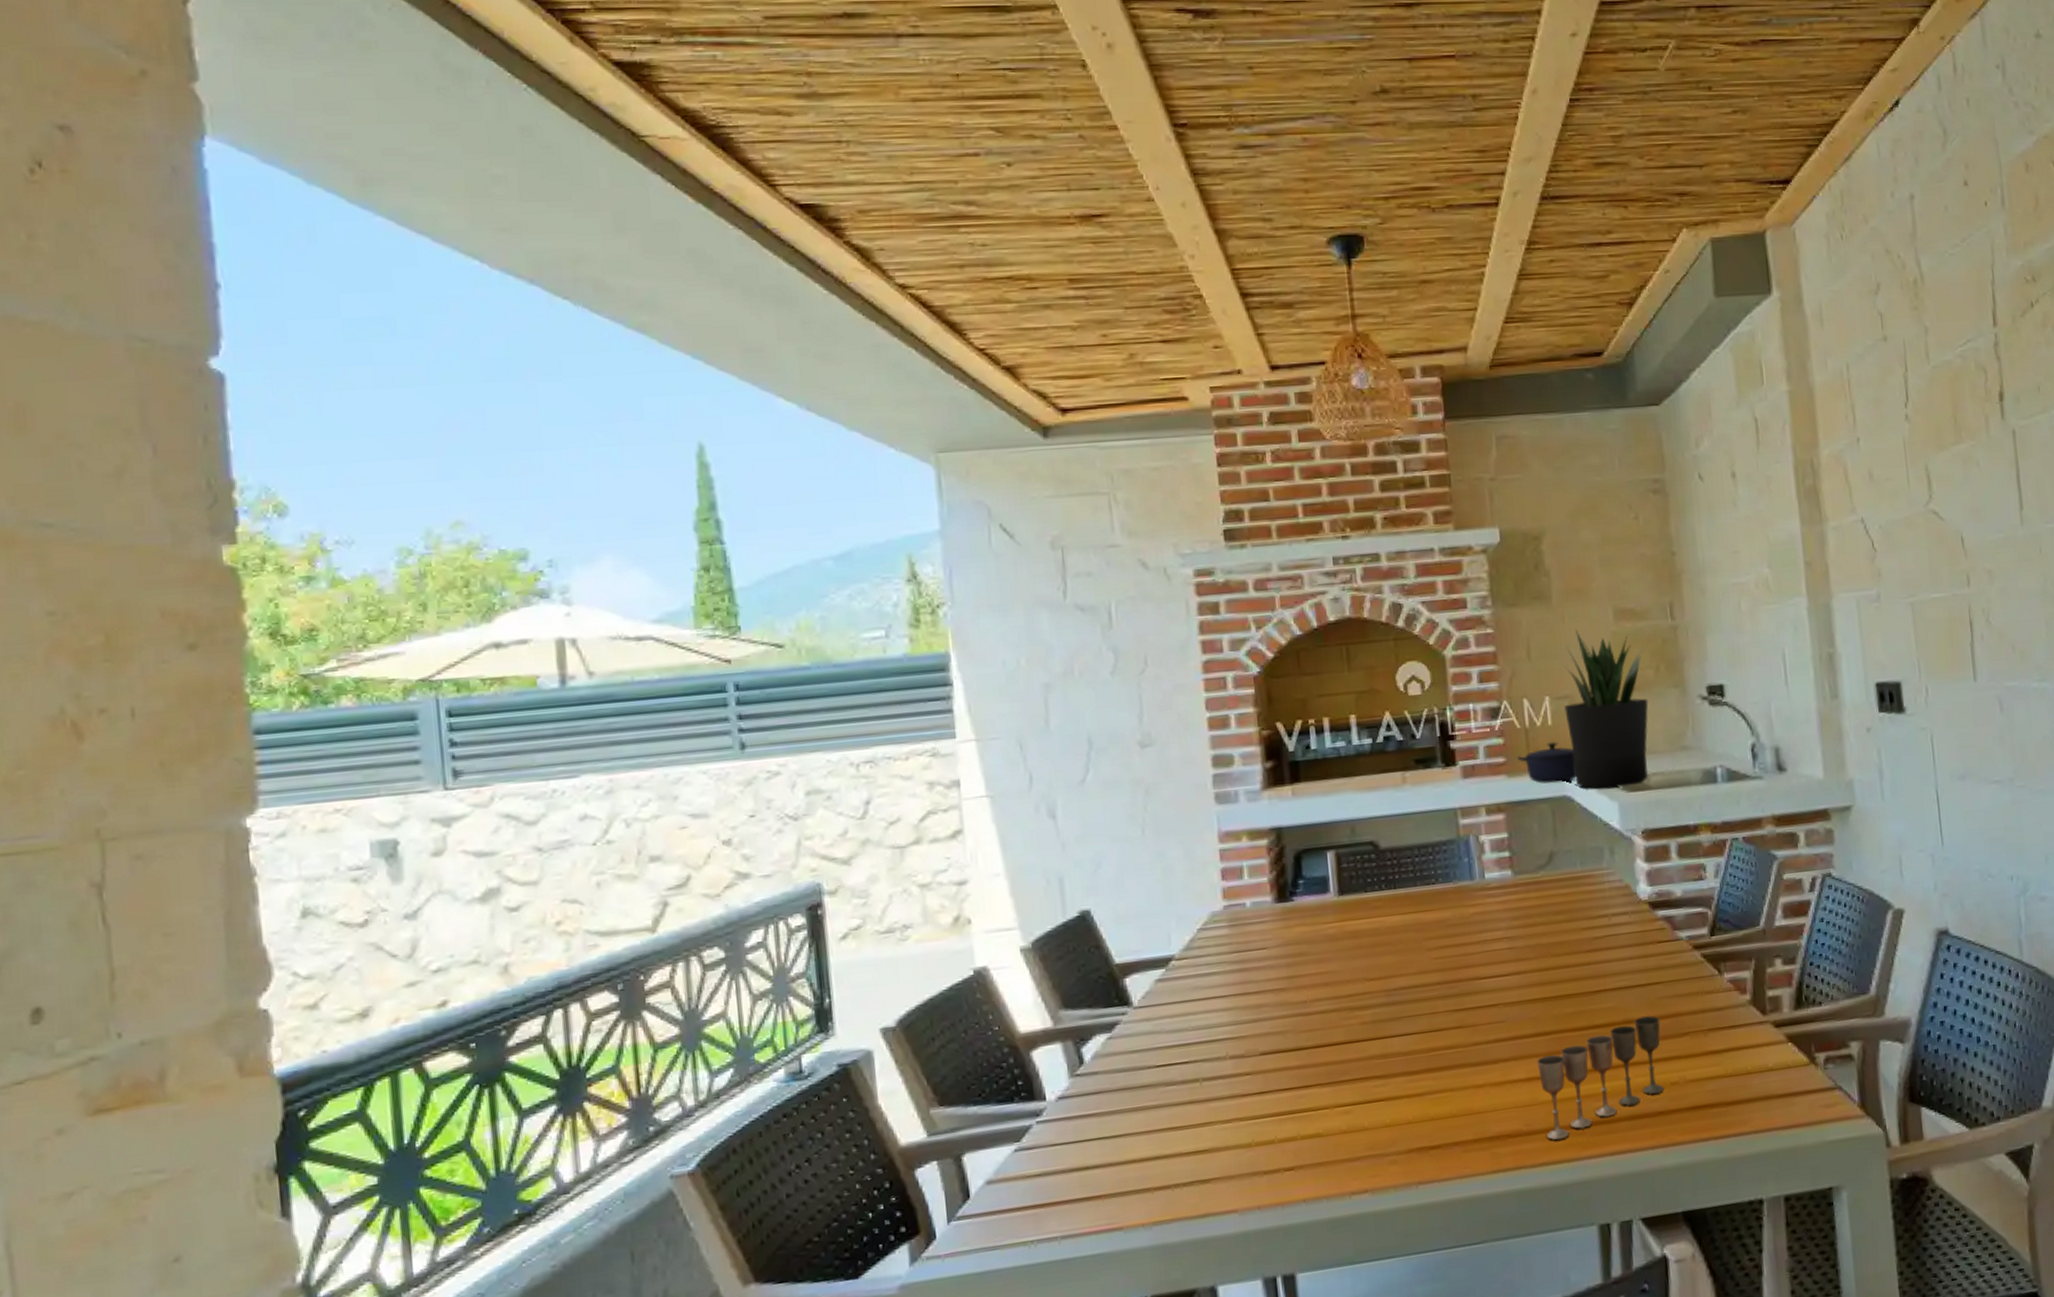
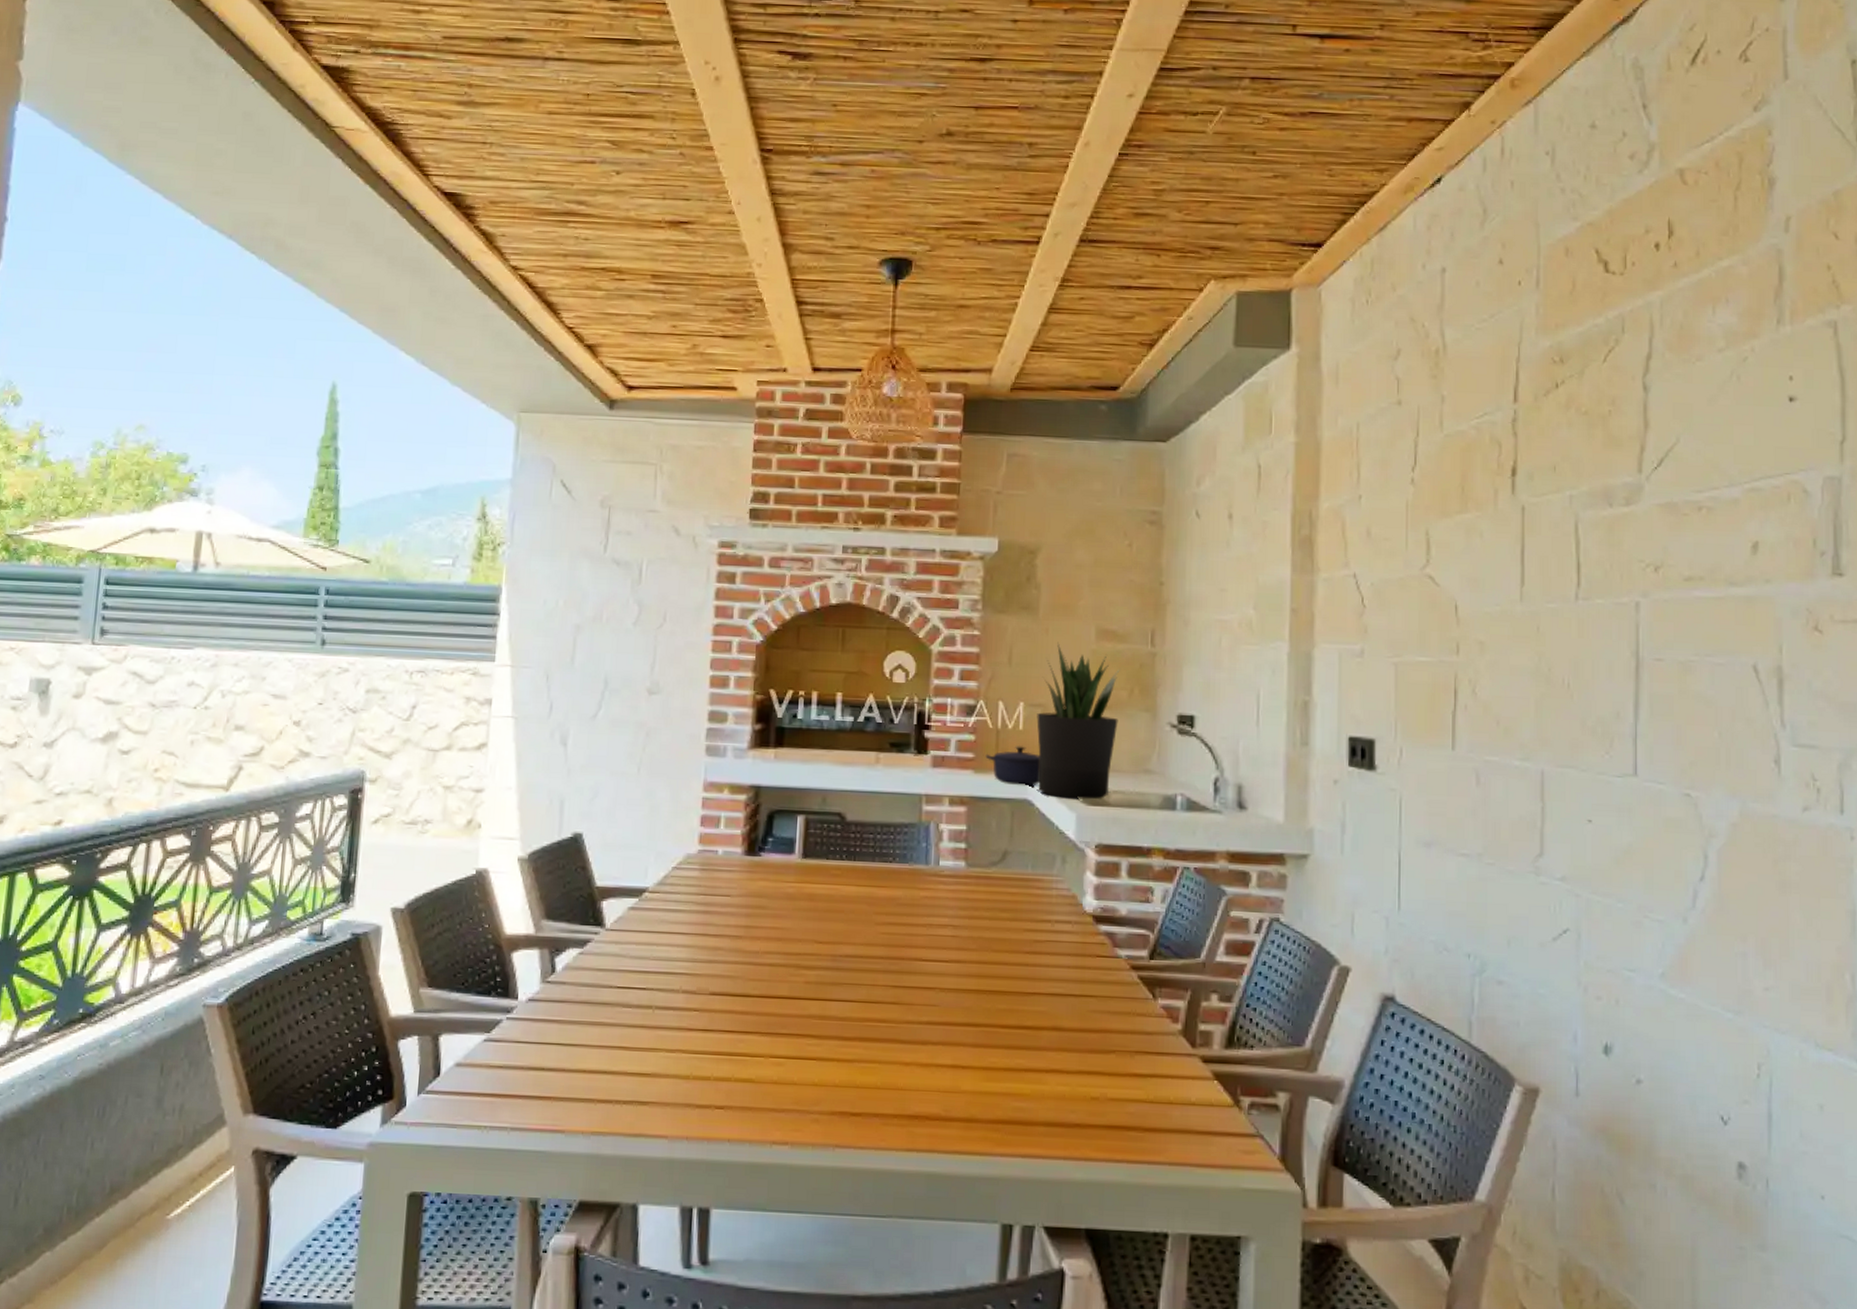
wine glass: present [1537,1015,1664,1141] -> none [962,1026,1089,1132]

